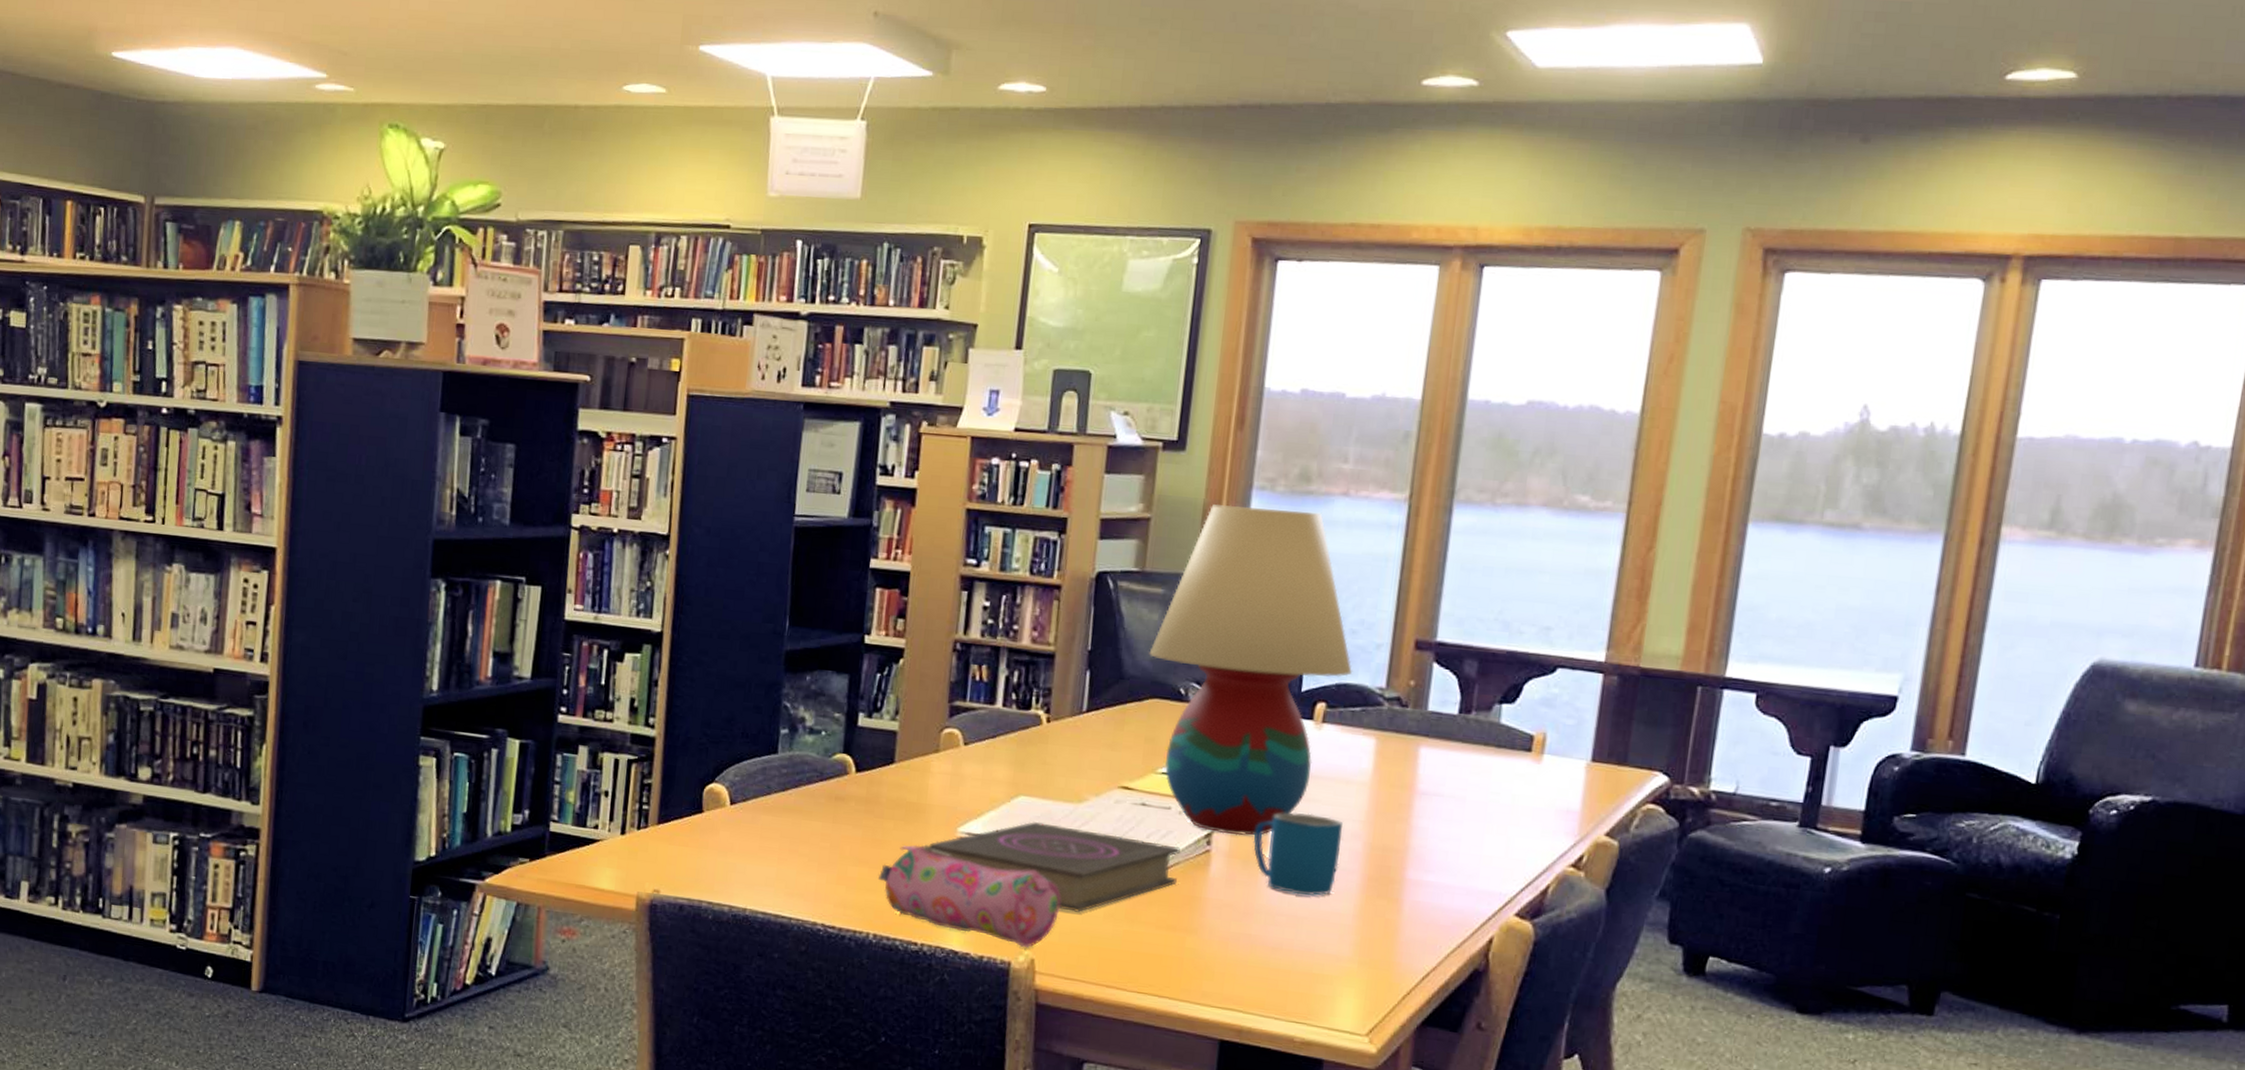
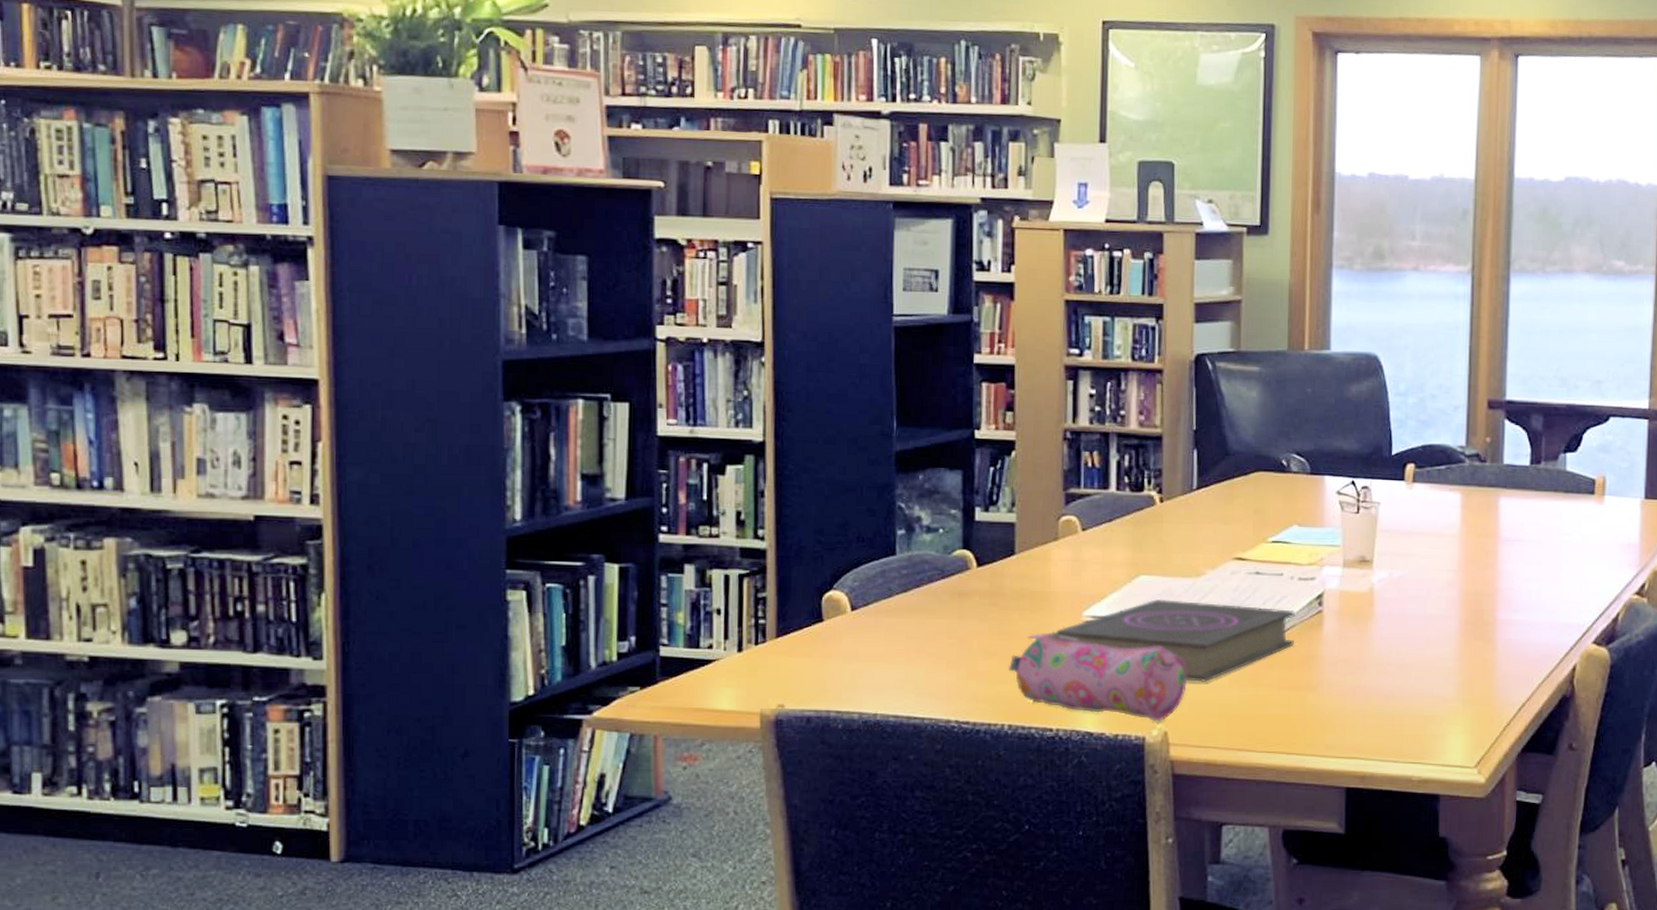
table lamp: present [1149,504,1353,836] -> none [1250,284,1436,594]
mug: present [1254,812,1343,896] -> none [1361,567,1439,644]

